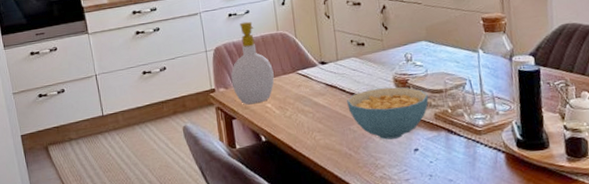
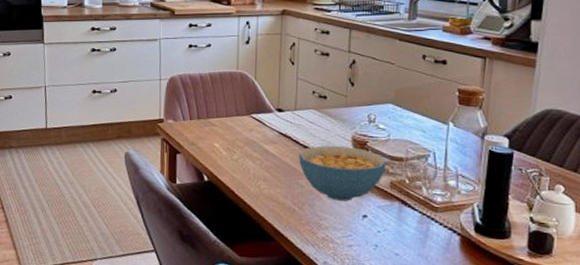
soap bottle: present [231,21,275,105] -> none [181,55,227,141]

